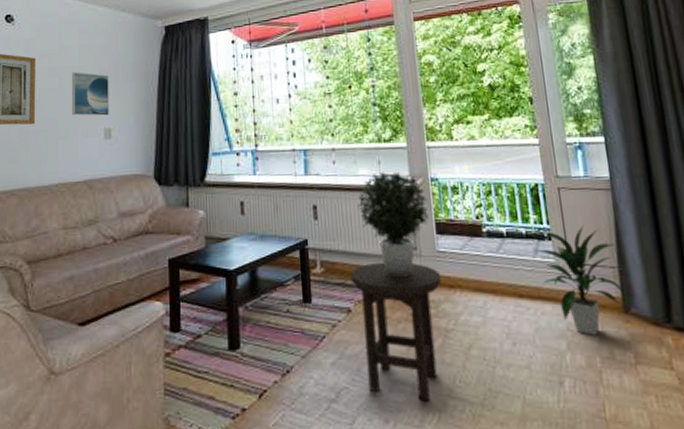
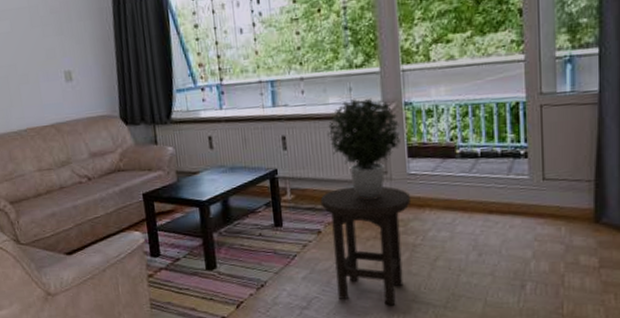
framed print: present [72,72,109,116] -> none [23,13,67,60]
indoor plant: present [533,224,630,336] -> none [509,140,602,245]

